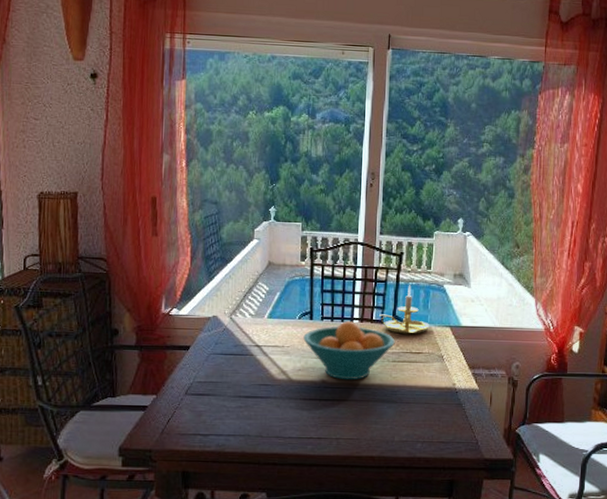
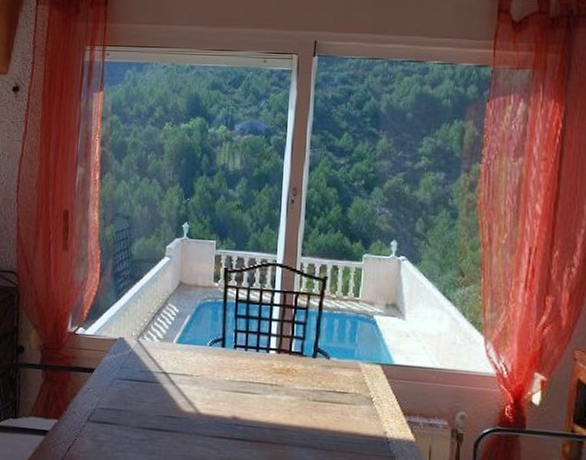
fruit bowl: present [303,320,395,380] -> none [214,350,316,419]
candle holder: present [379,285,430,334] -> none [299,314,358,371]

